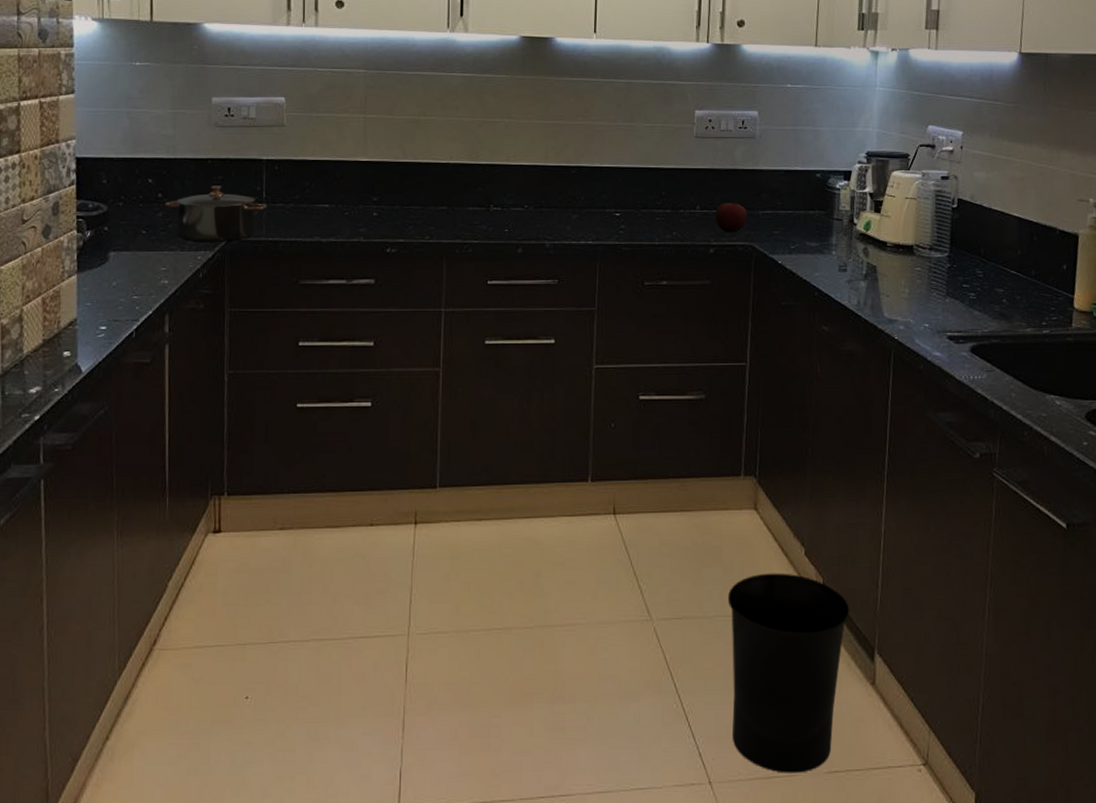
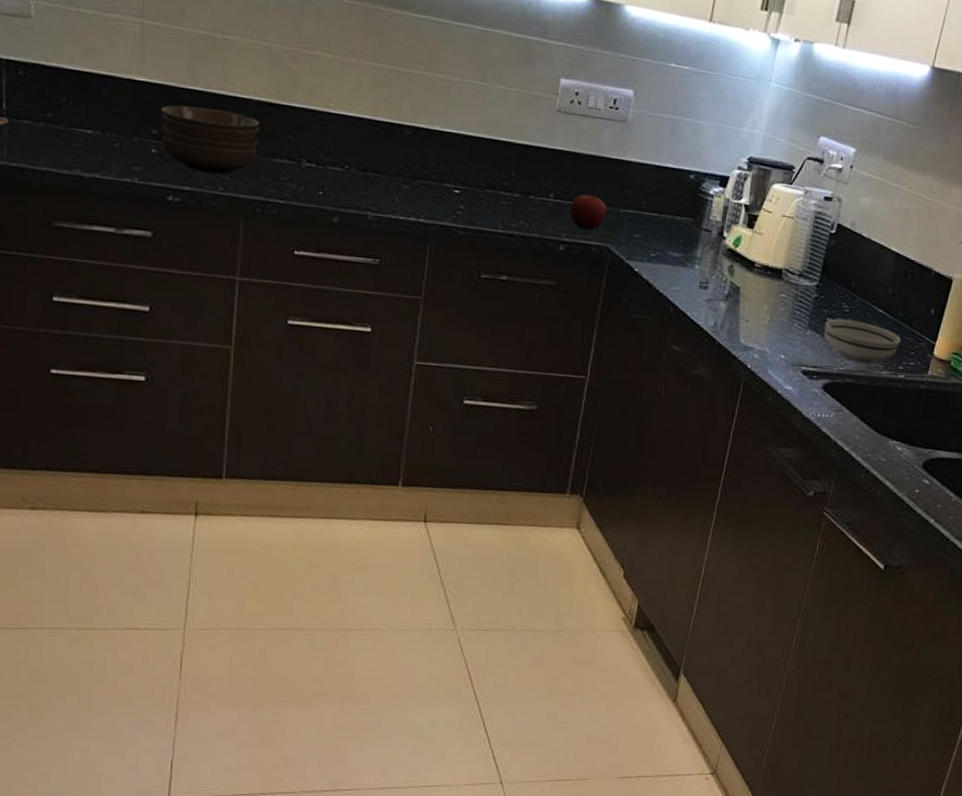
bowl: none [379,175,456,225] -> present [160,105,260,174]
waste bin: present [727,573,850,773] -> none [529,591,662,777]
bowl: none [962,284,1040,322] -> present [823,318,902,363]

